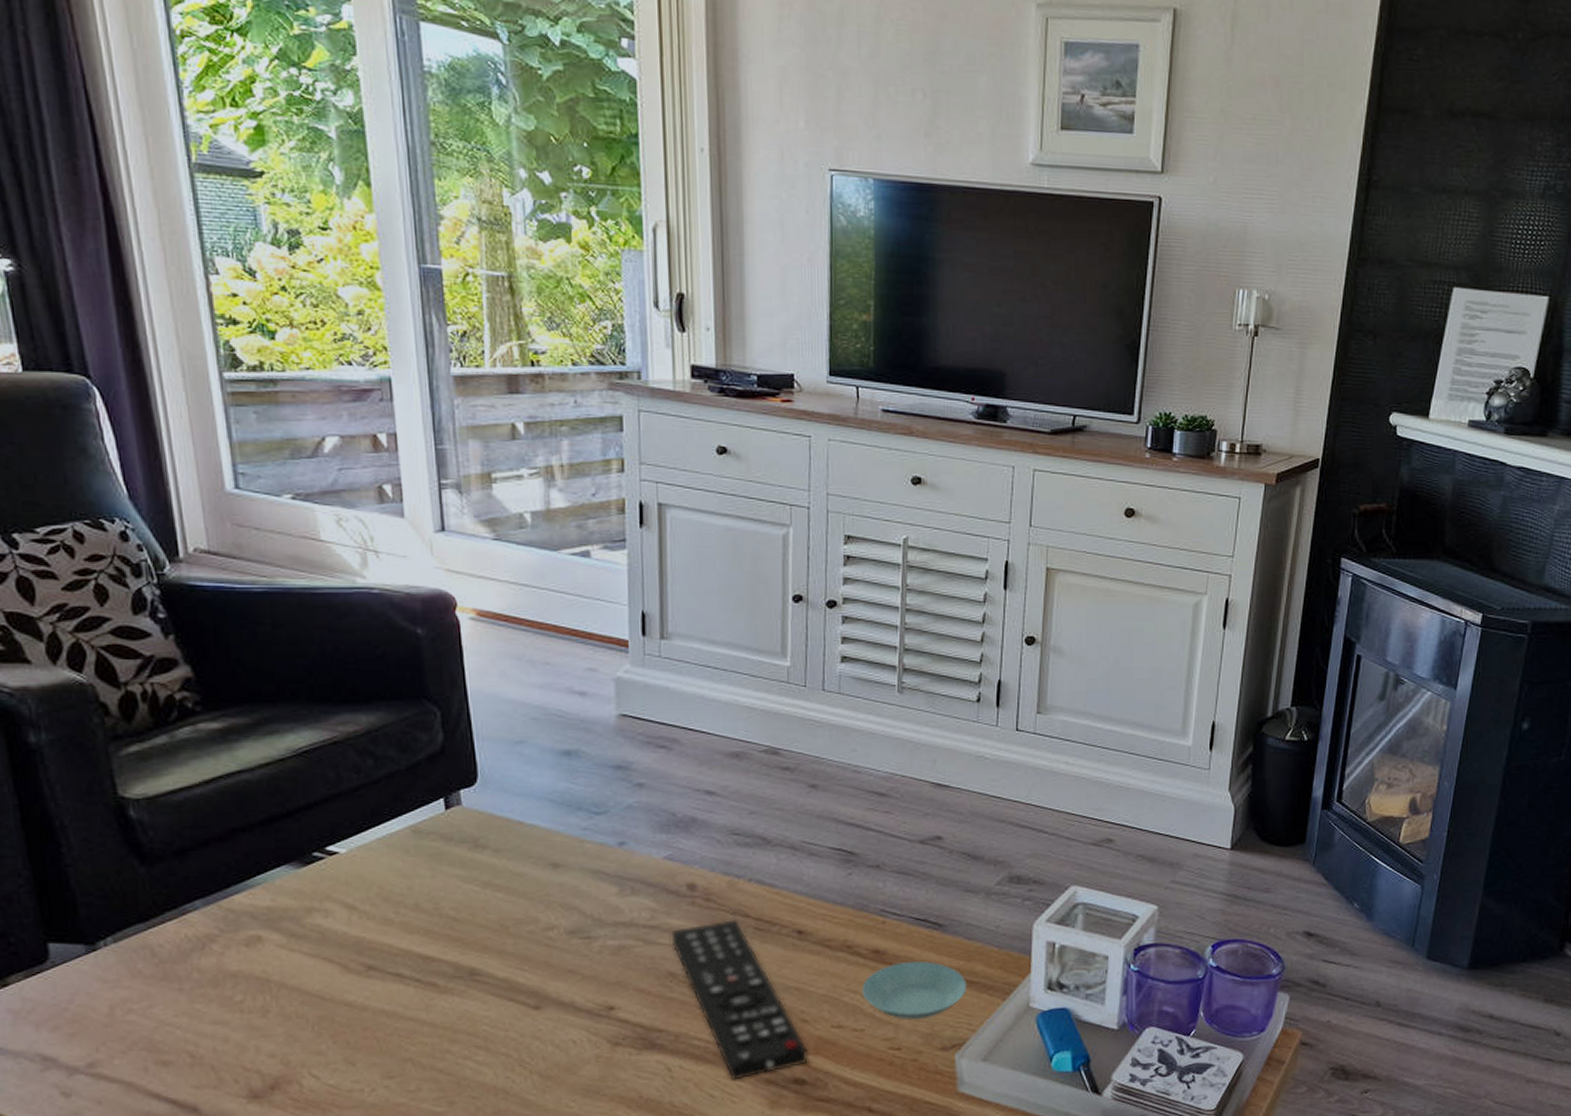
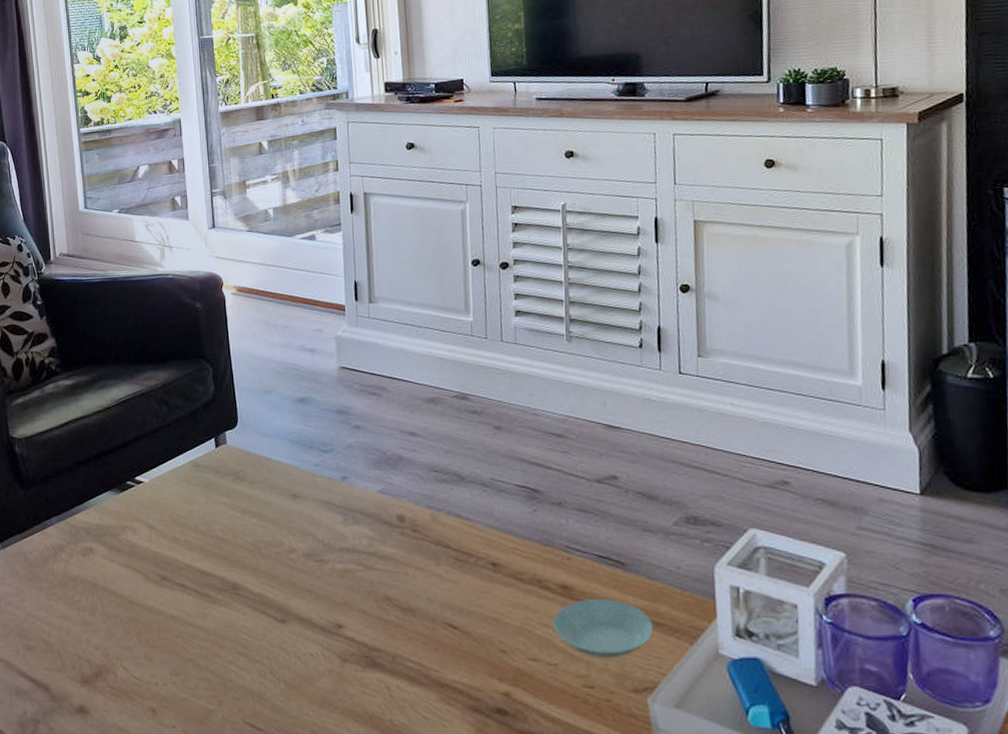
remote control: present [671,920,808,1080] -> none [386,550,508,705]

